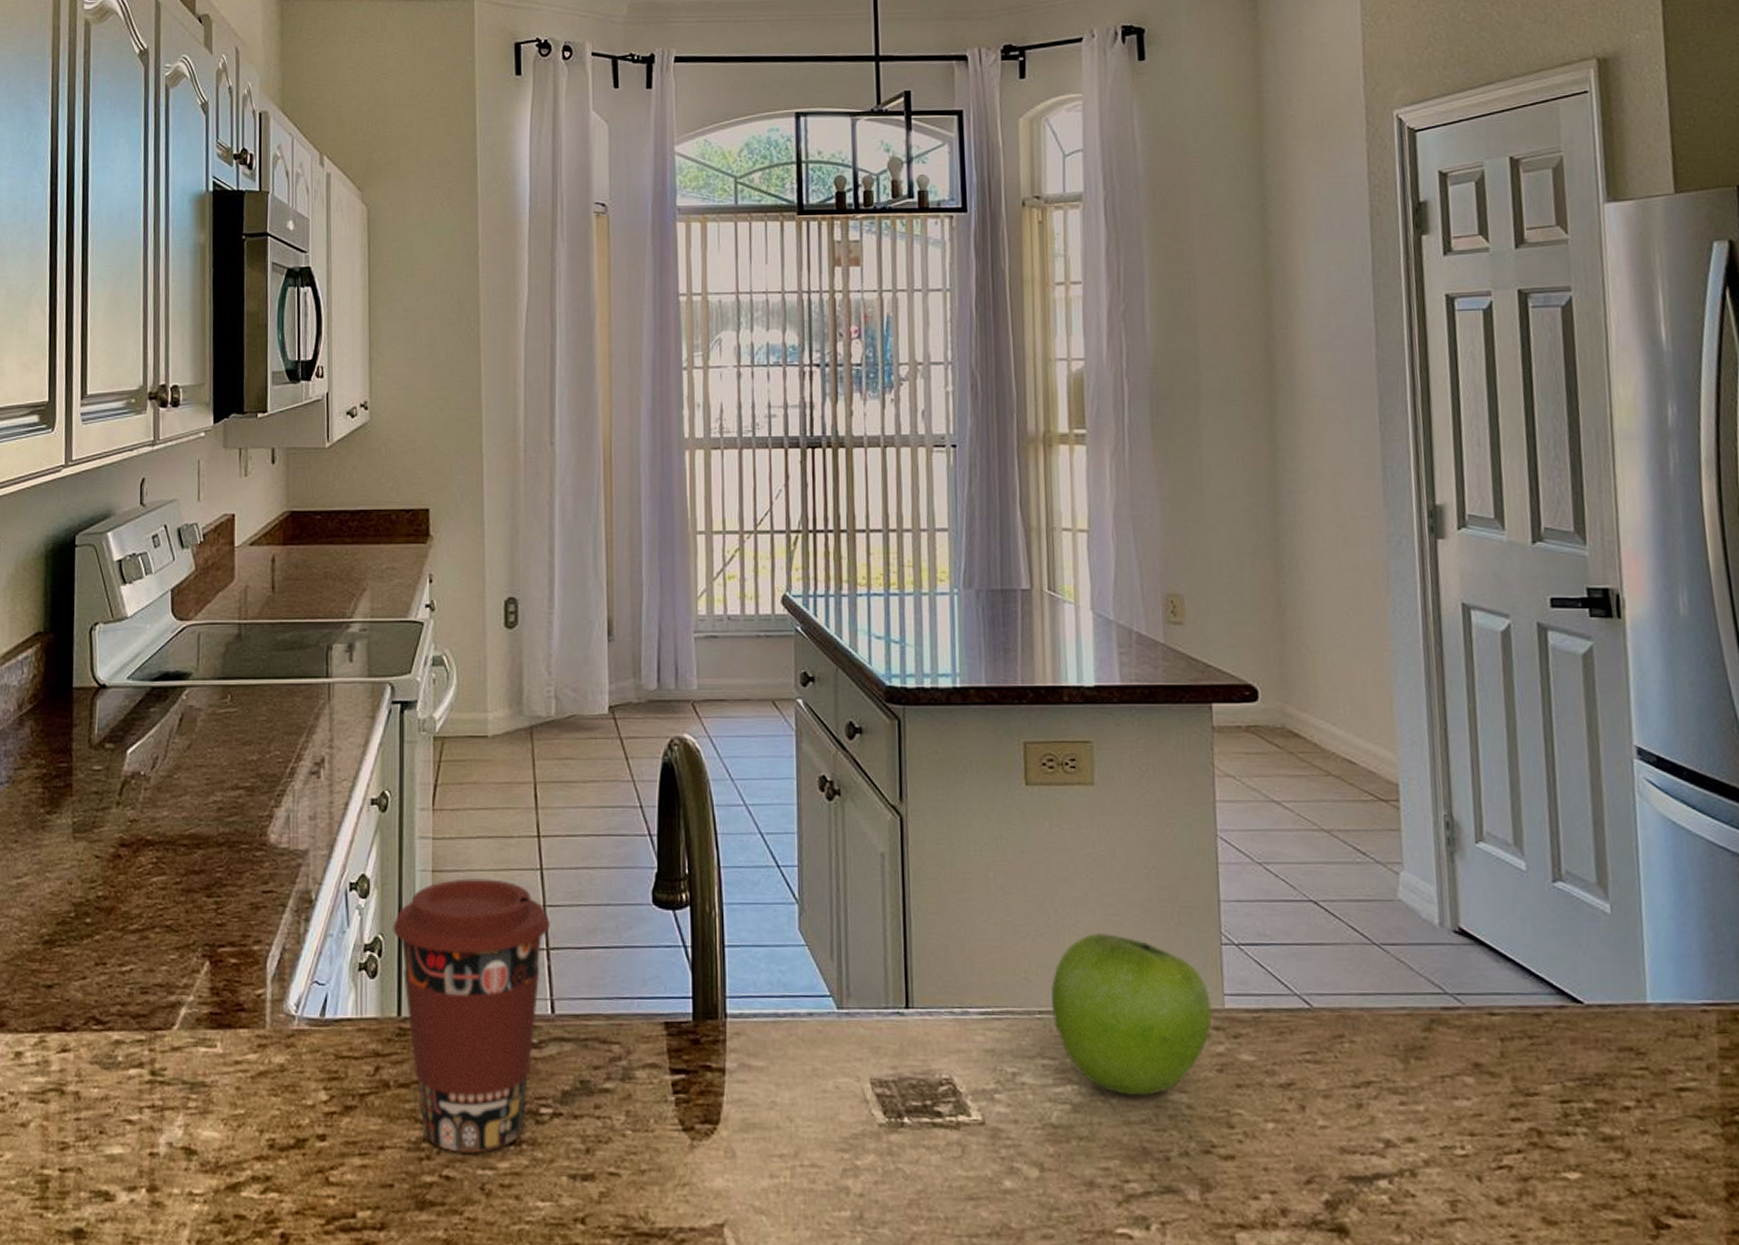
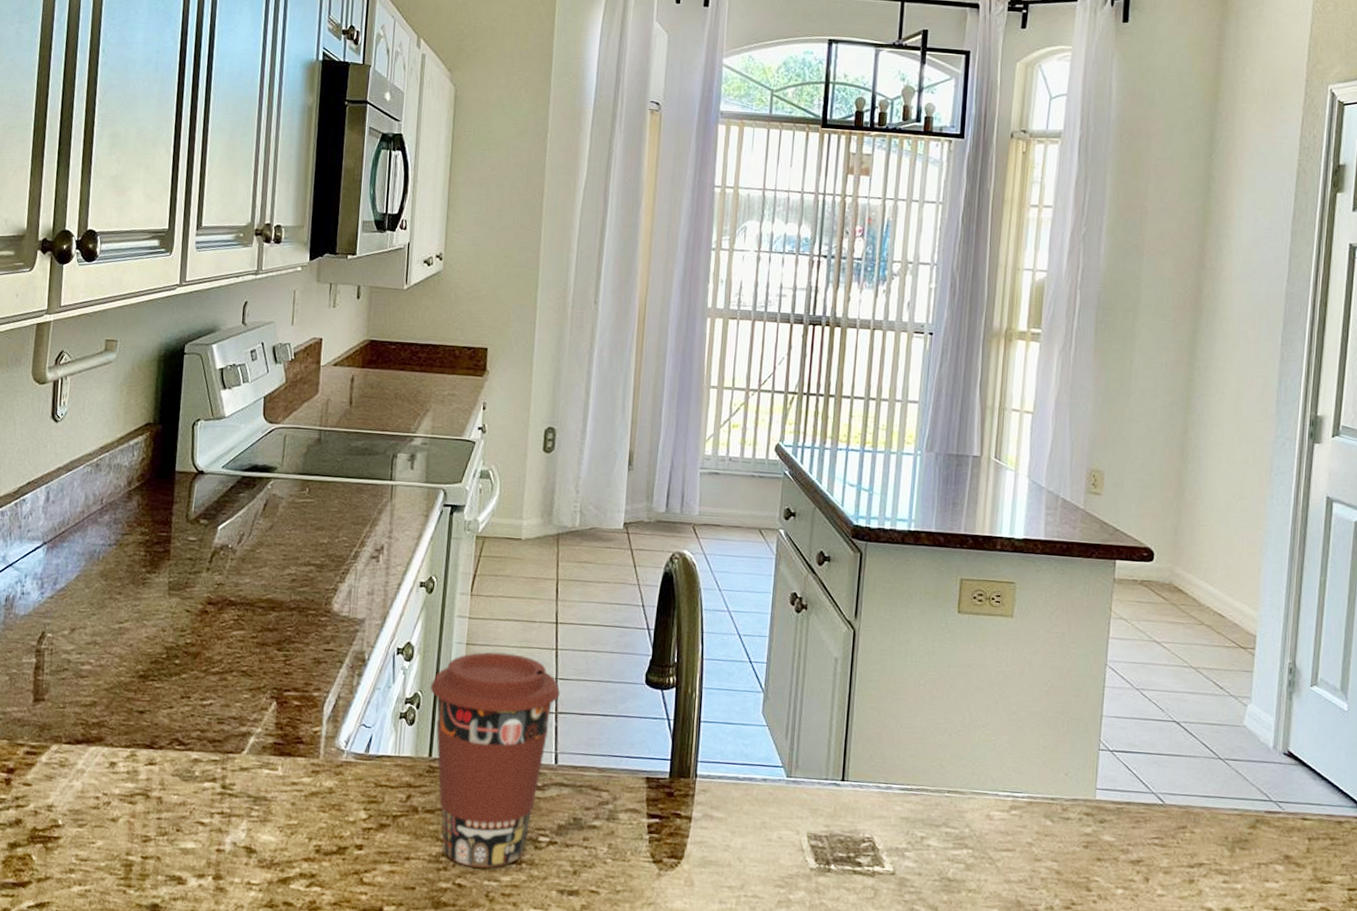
fruit: present [1050,934,1212,1096] -> none [958,734,1085,862]

